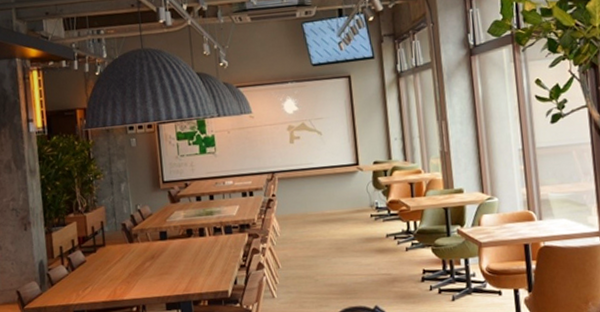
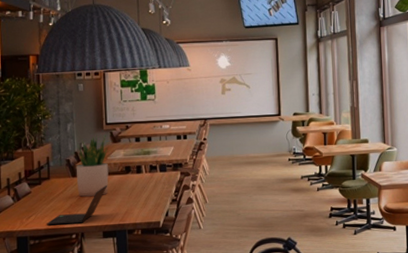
laptop: none [104,251,169,298] -> present [46,185,108,226]
planter: none [133,194,169,265] -> present [76,134,109,197]

